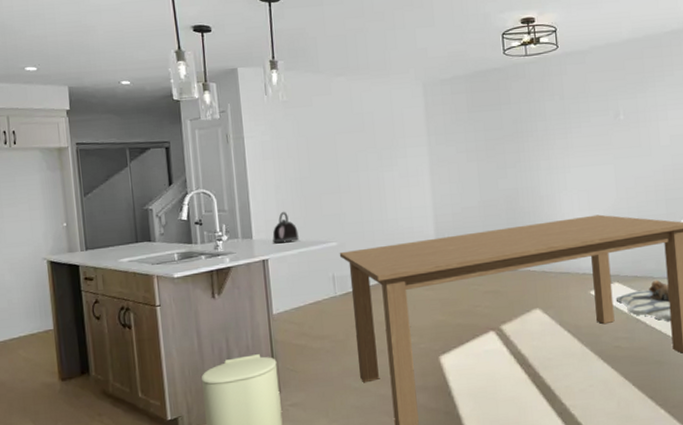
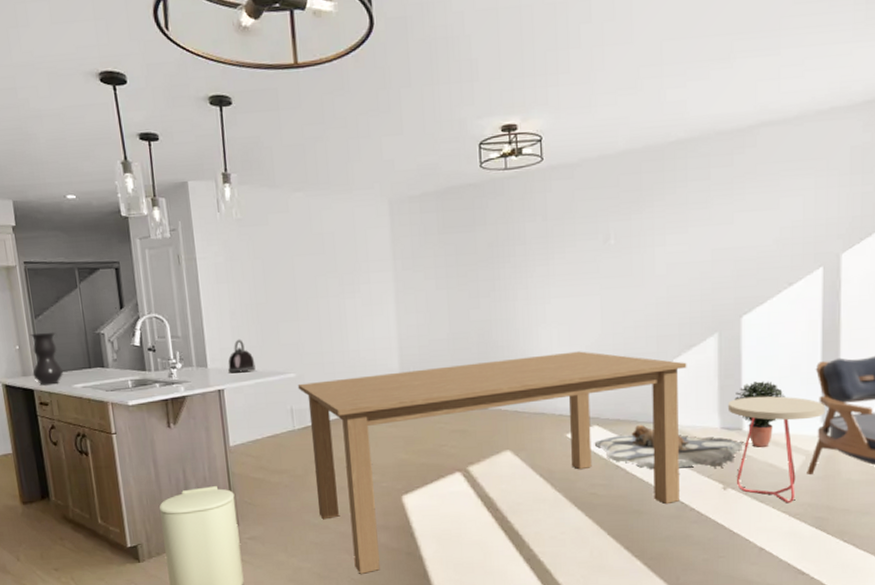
vase: none [78,209,111,261] -> present [29,332,64,386]

